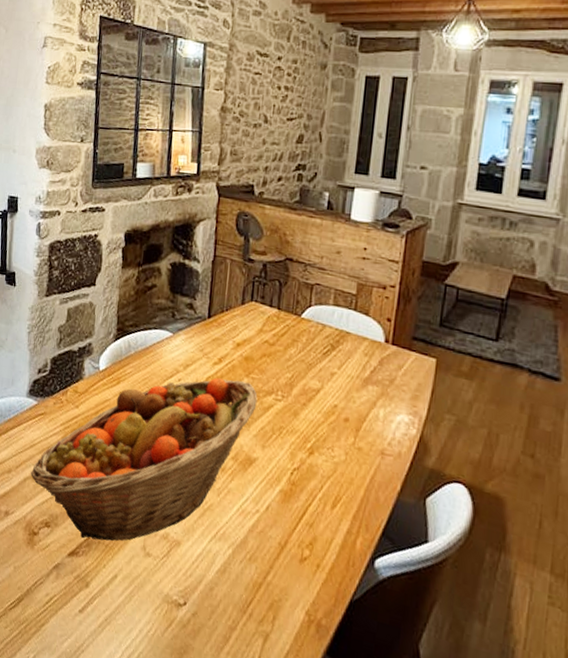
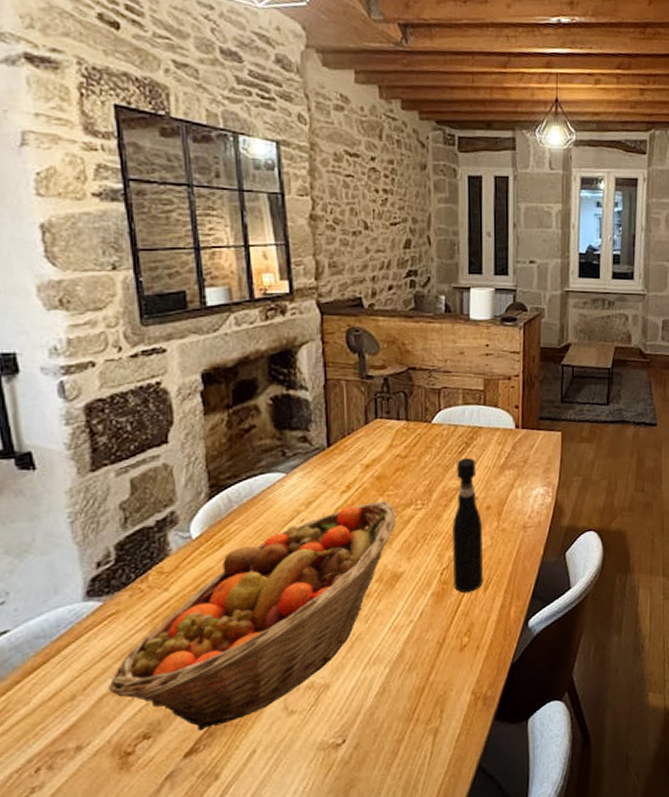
pepper grinder: none [302,360,339,504] -> present [453,458,483,593]

